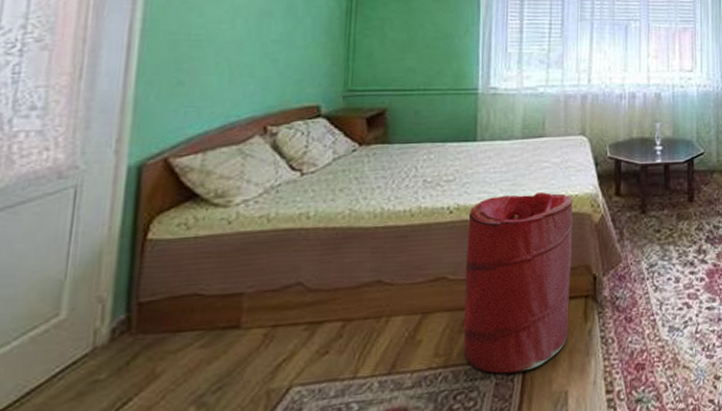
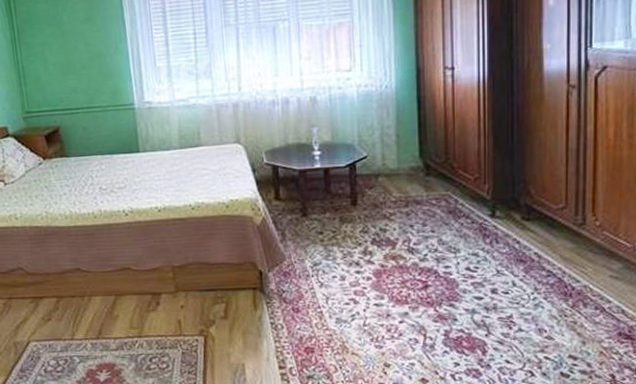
laundry hamper: present [463,192,573,374] -> none [141,197,240,346]

